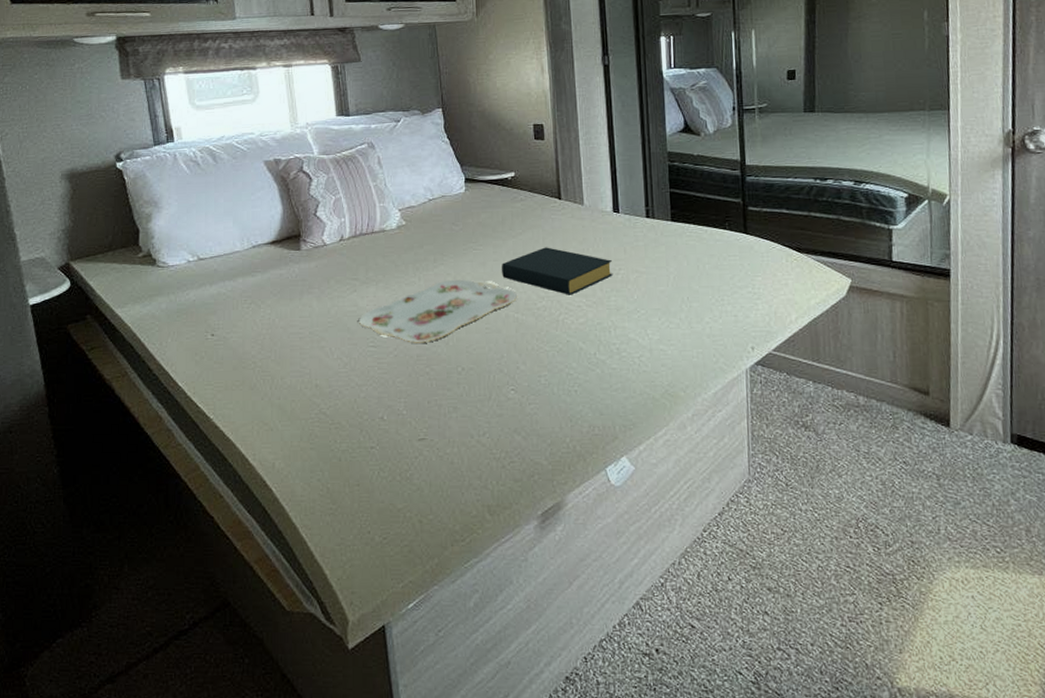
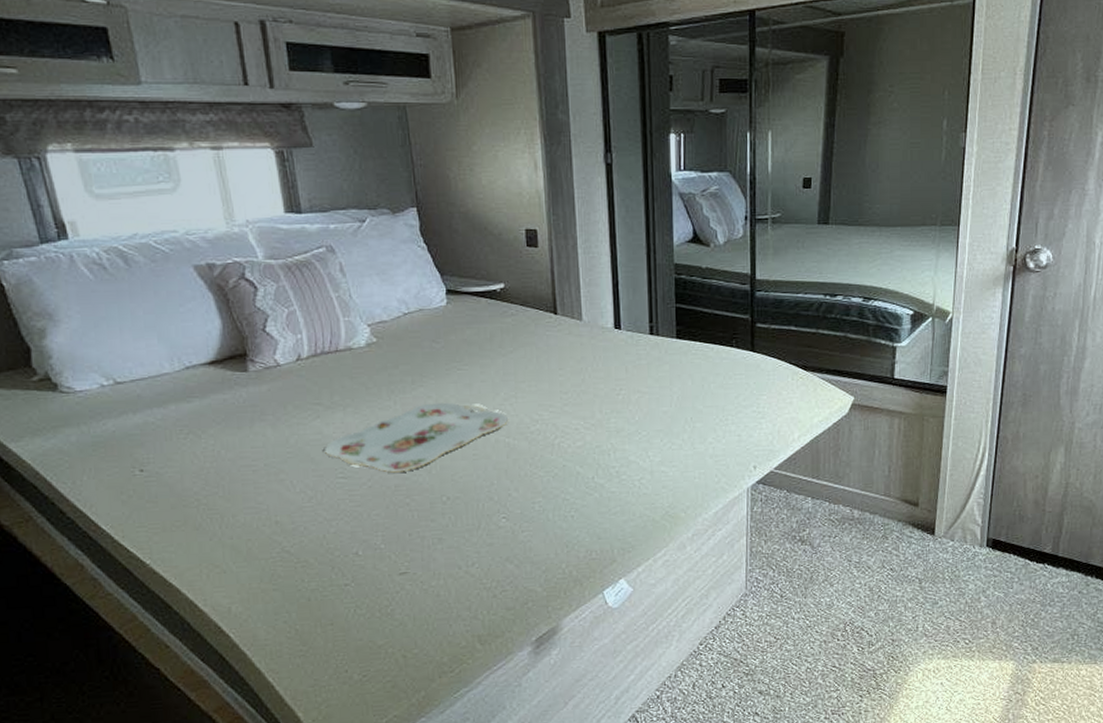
hardback book: present [501,247,614,295] -> none [489,366,614,418]

